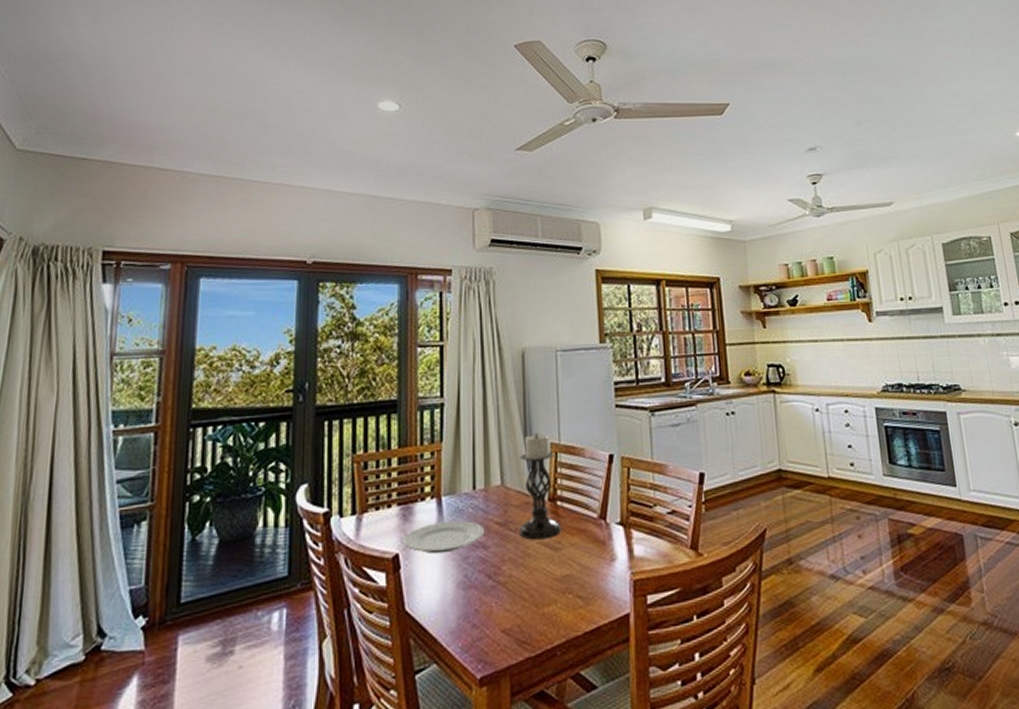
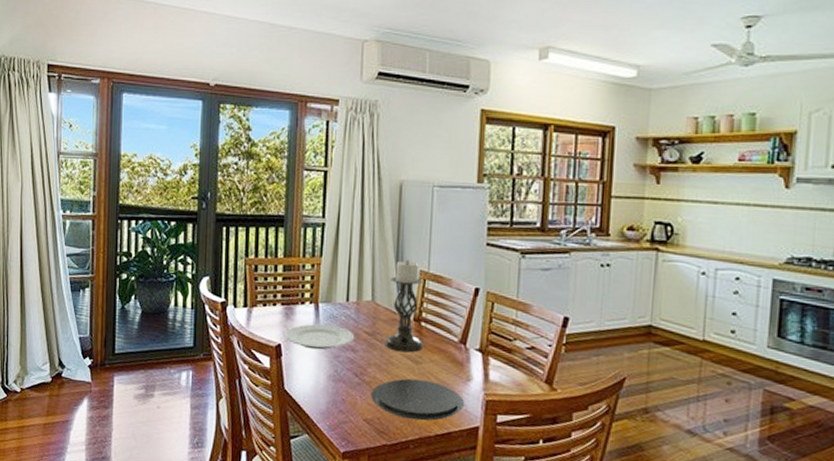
plate: none [508,568,612,620] -> present [371,378,465,421]

